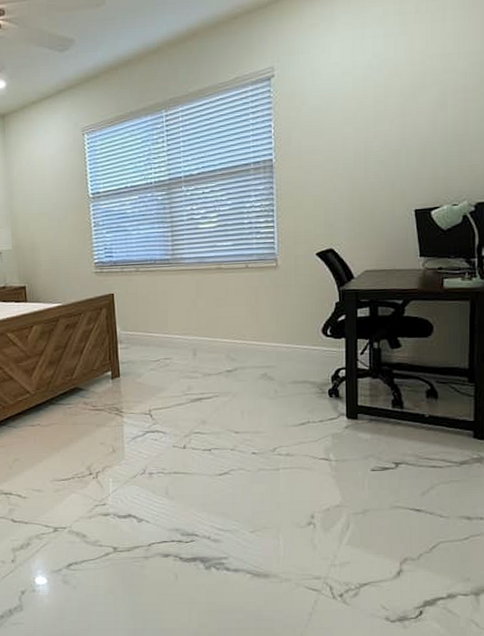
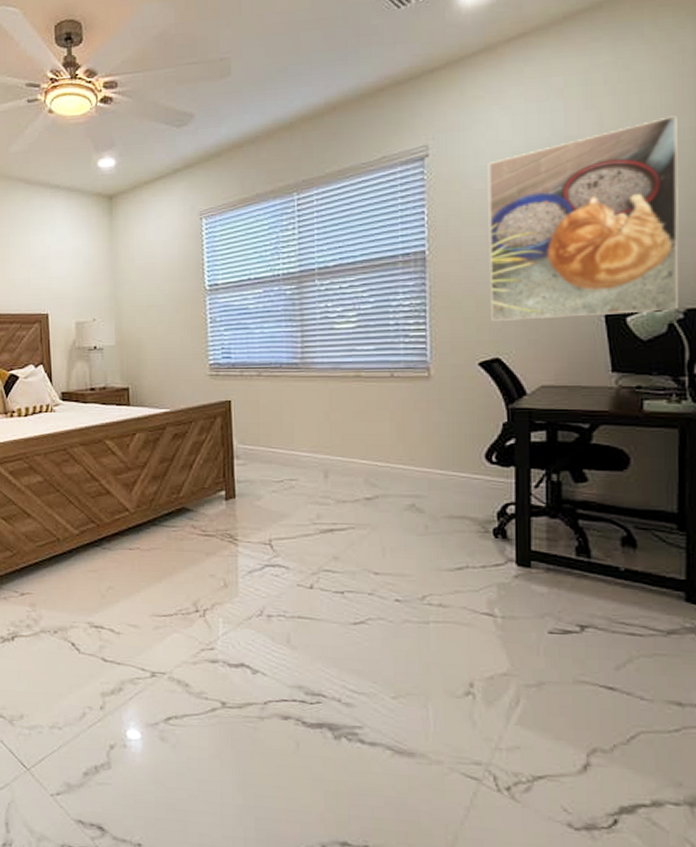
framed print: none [322,41,472,218] -> present [488,116,679,321]

